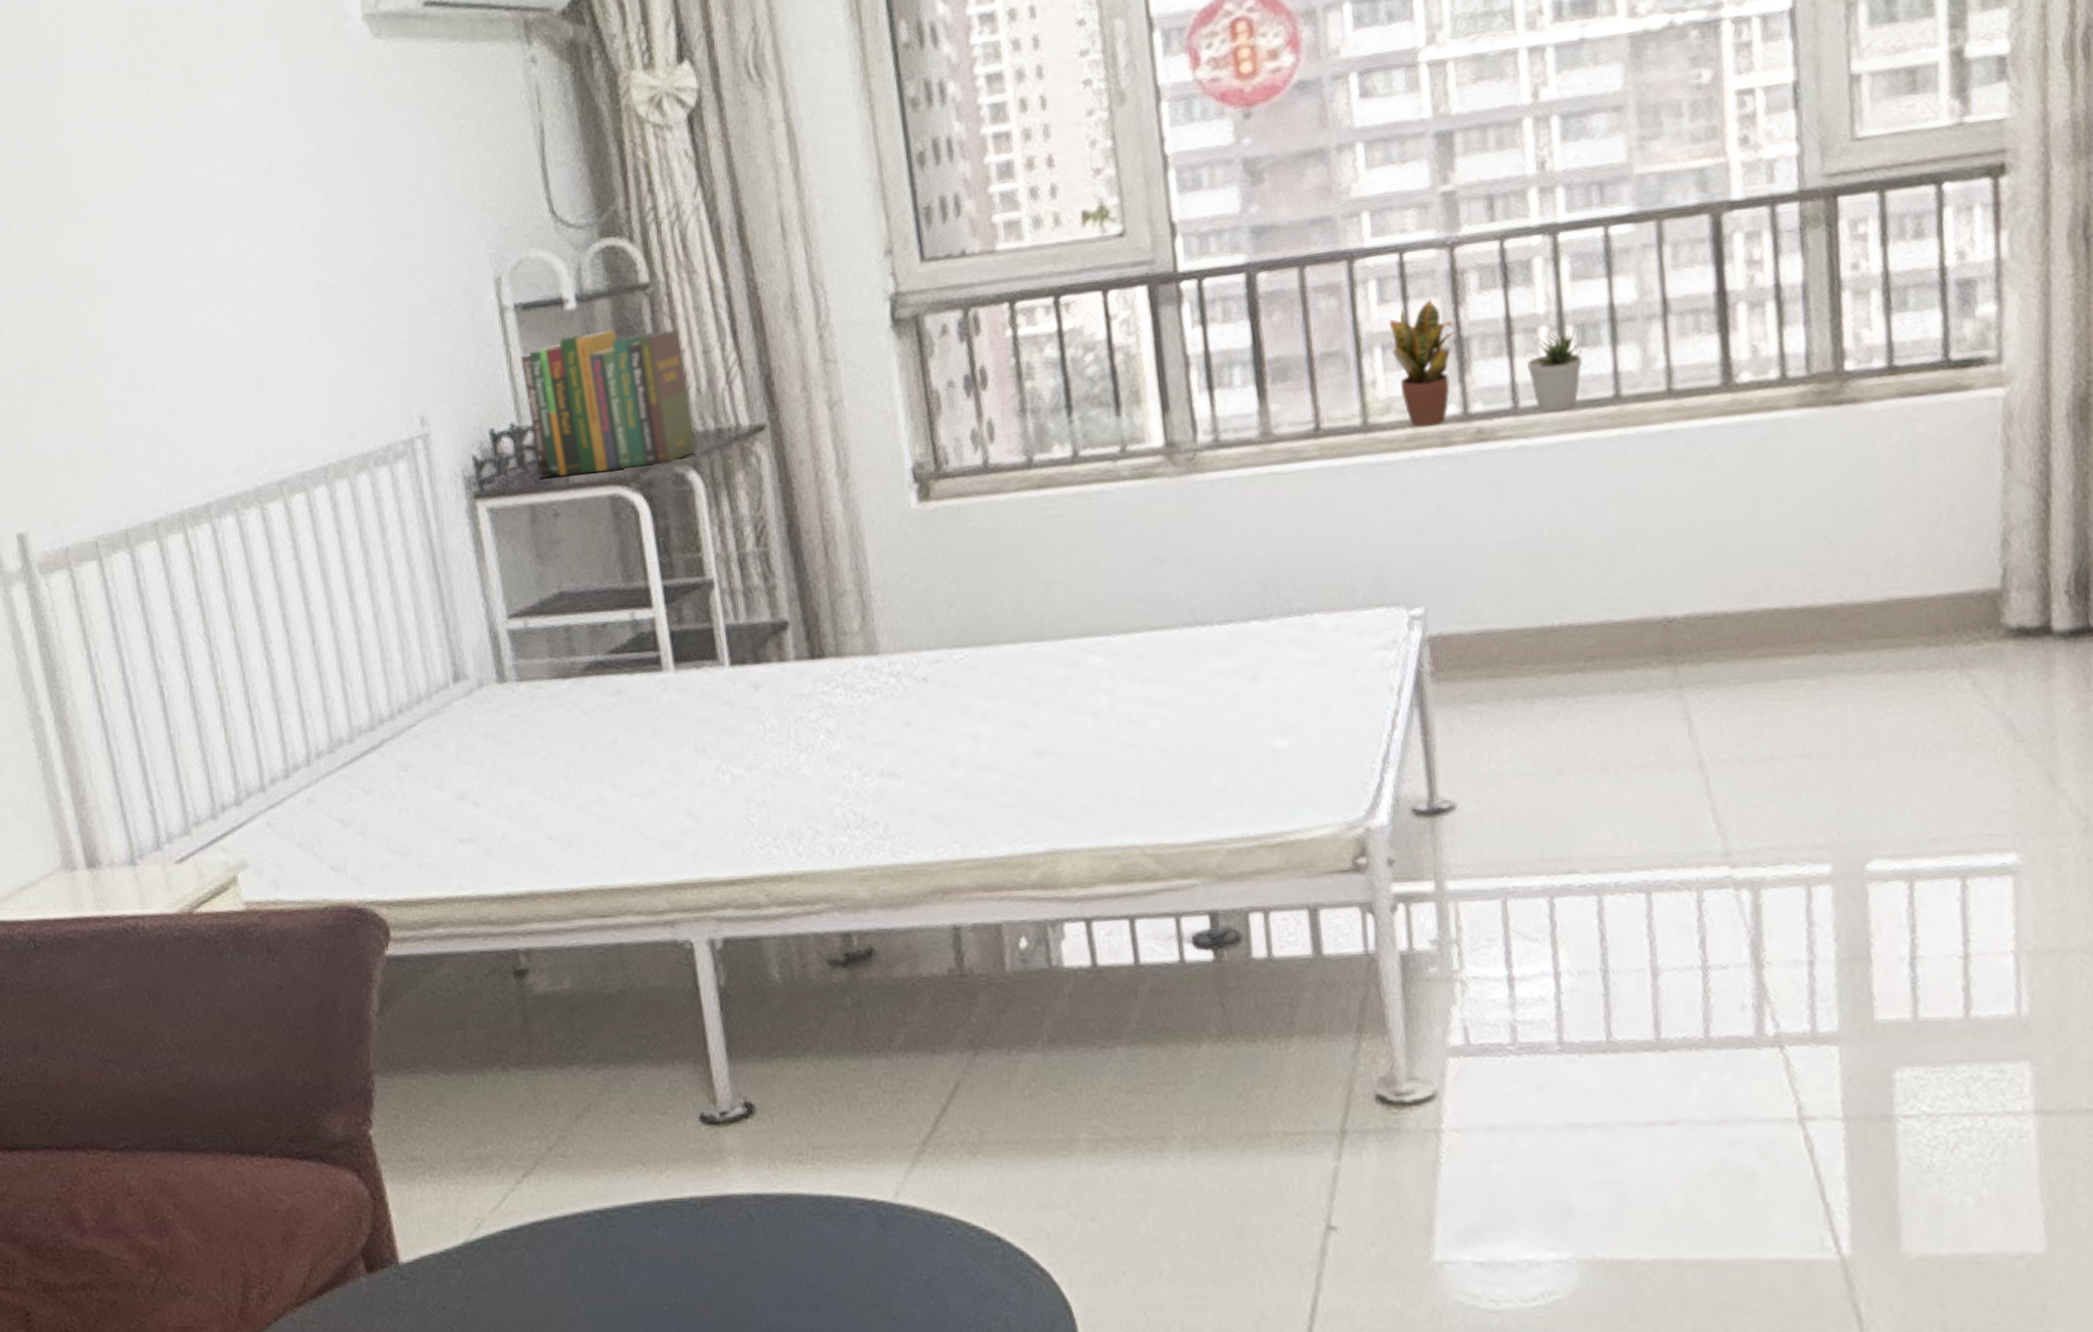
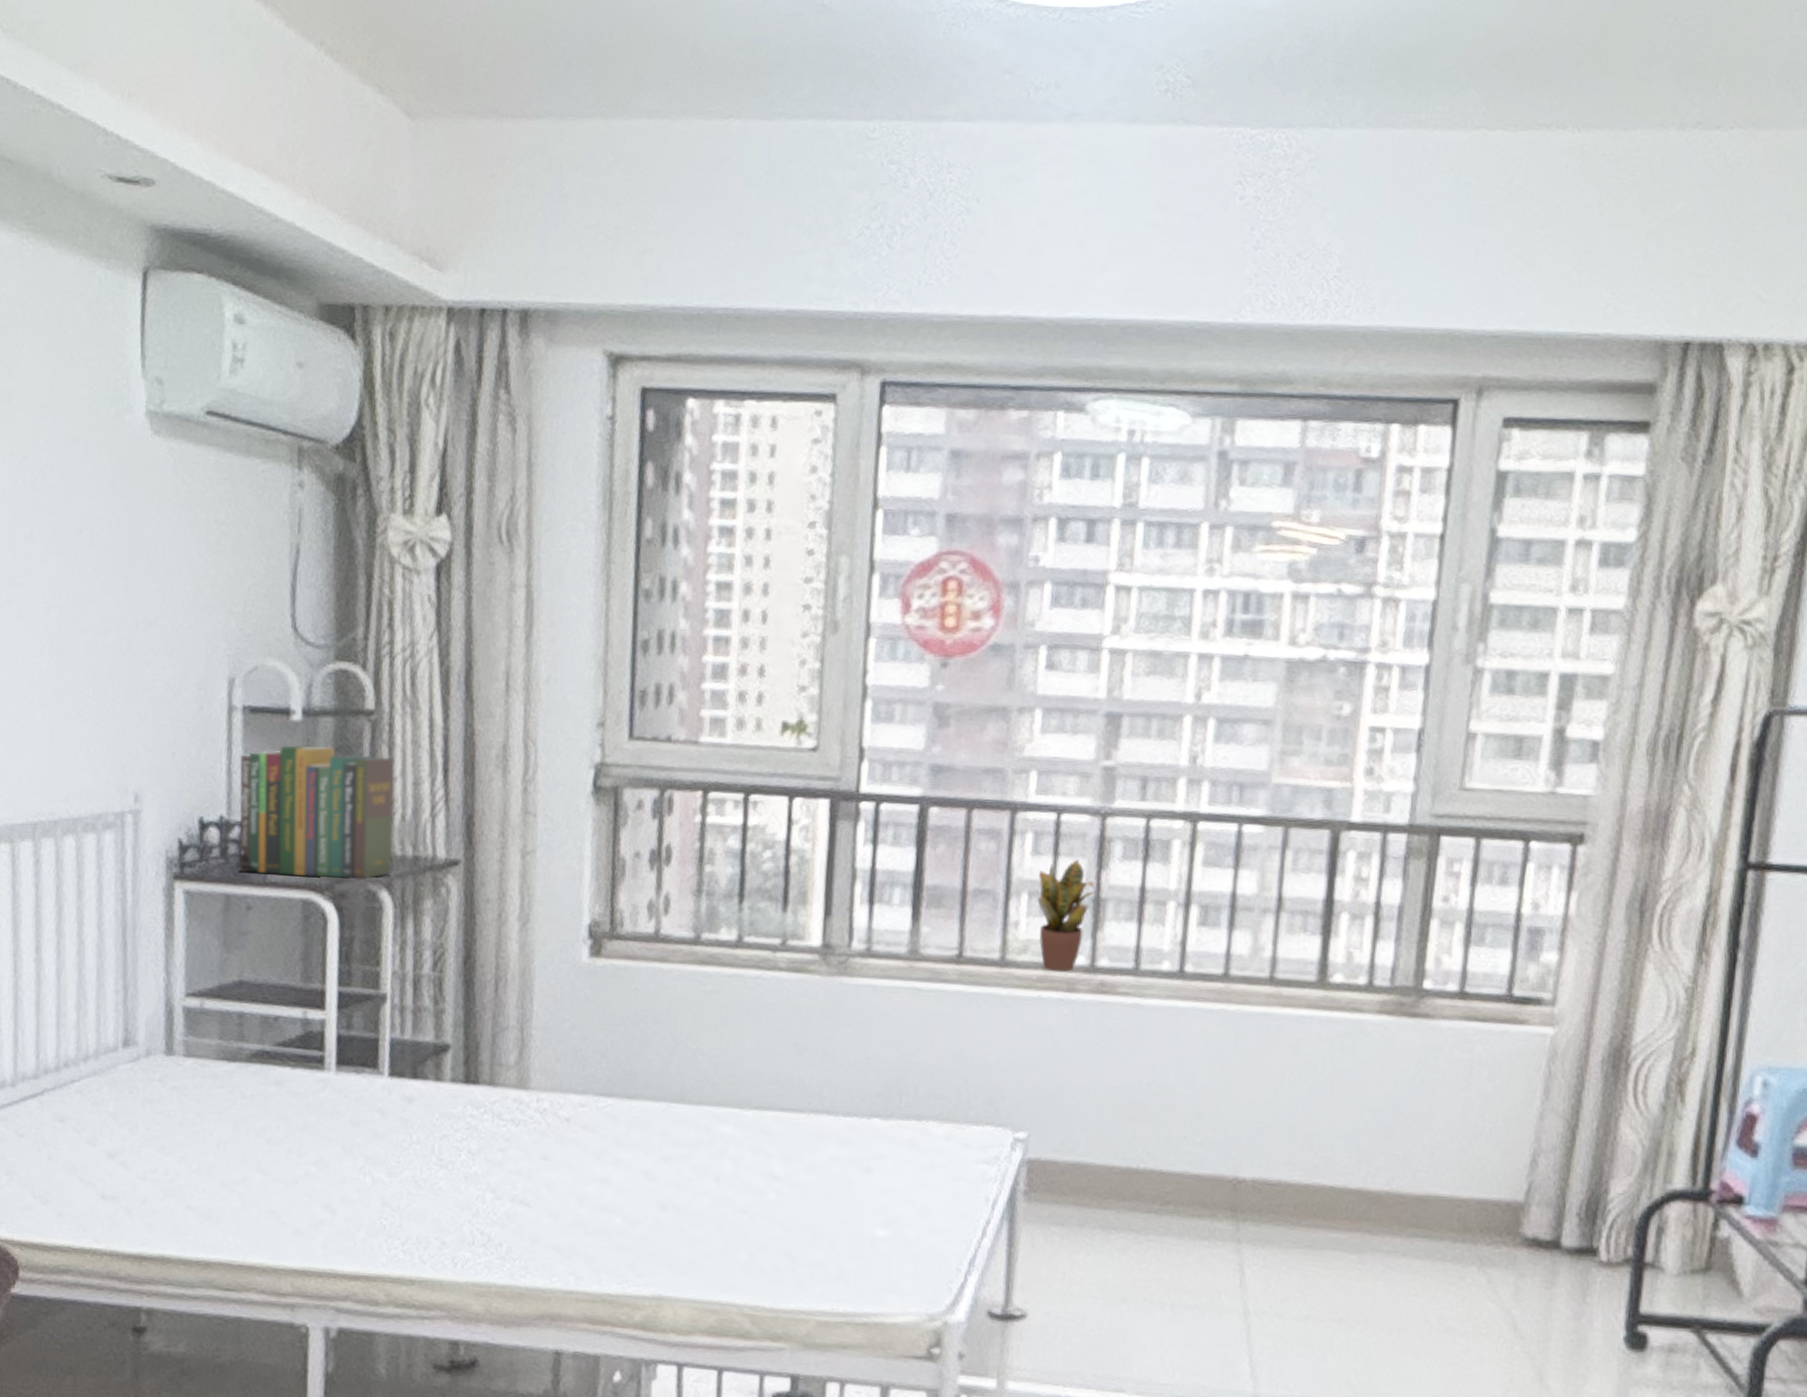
potted plant: present [1527,326,1583,413] -> none [1153,905,1203,980]

